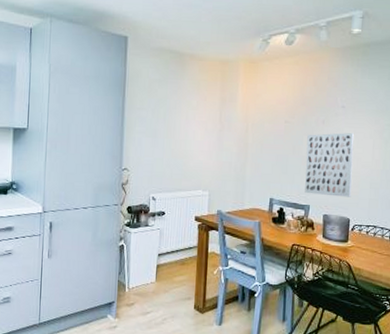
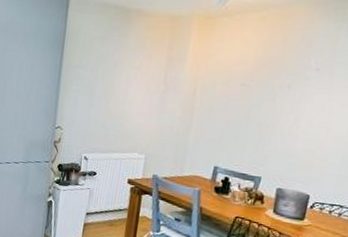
wall art: present [305,133,355,197] -> none [257,99,328,172]

